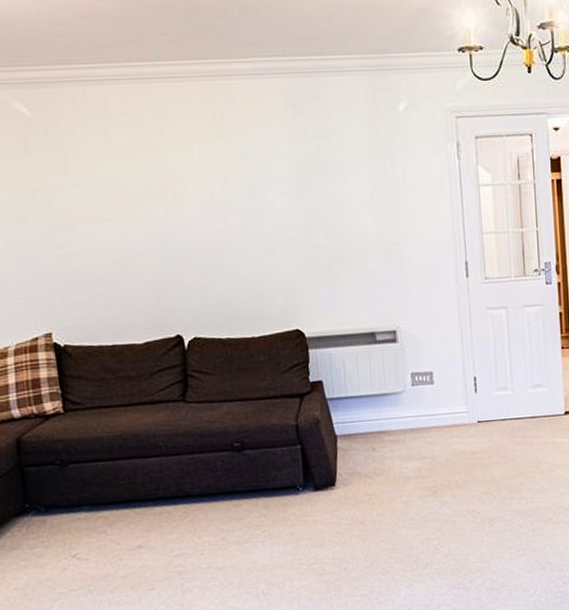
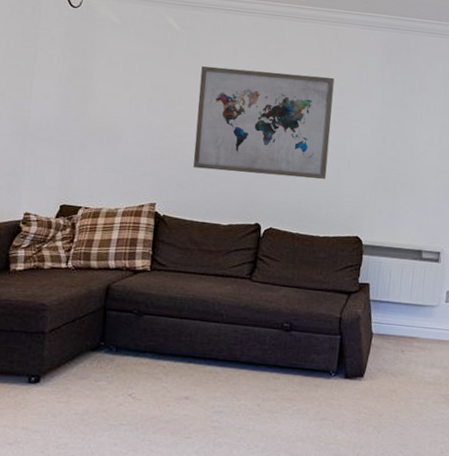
wall art: none [69,145,248,283] -> present [193,66,335,180]

